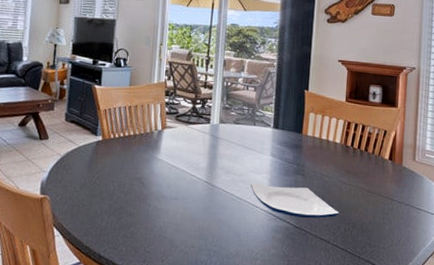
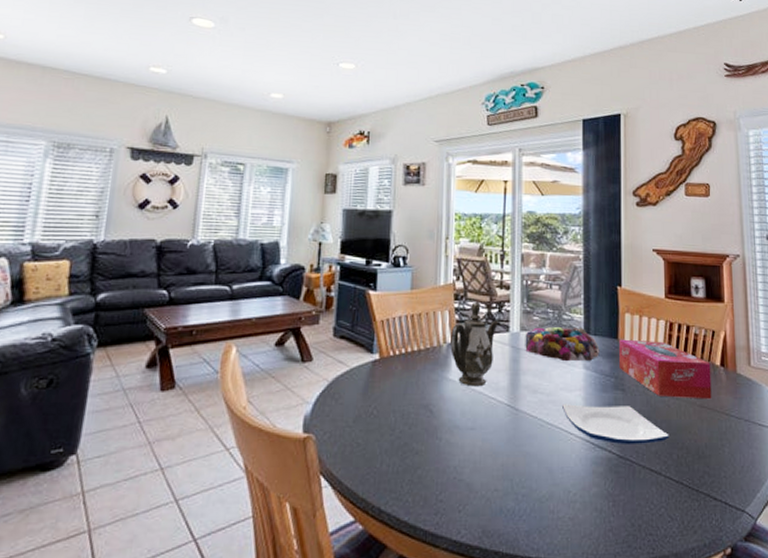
teapot: none [160,98,201,166] -> present [450,303,498,387]
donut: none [222,121,286,150] -> present [525,326,600,362]
tissue box: none [301,133,380,186] -> present [619,339,712,400]

